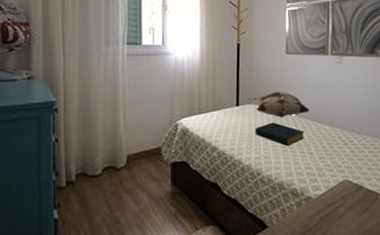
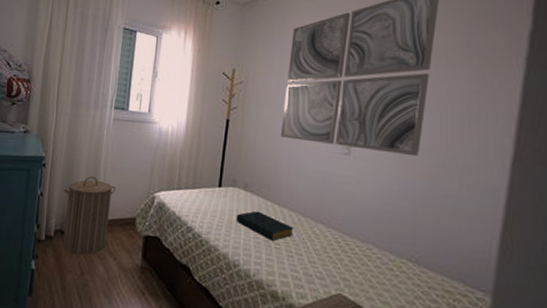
laundry hamper: none [80,114,137,194] -> present [63,176,116,255]
decorative pillow: present [253,91,310,118] -> none [238,176,303,208]

